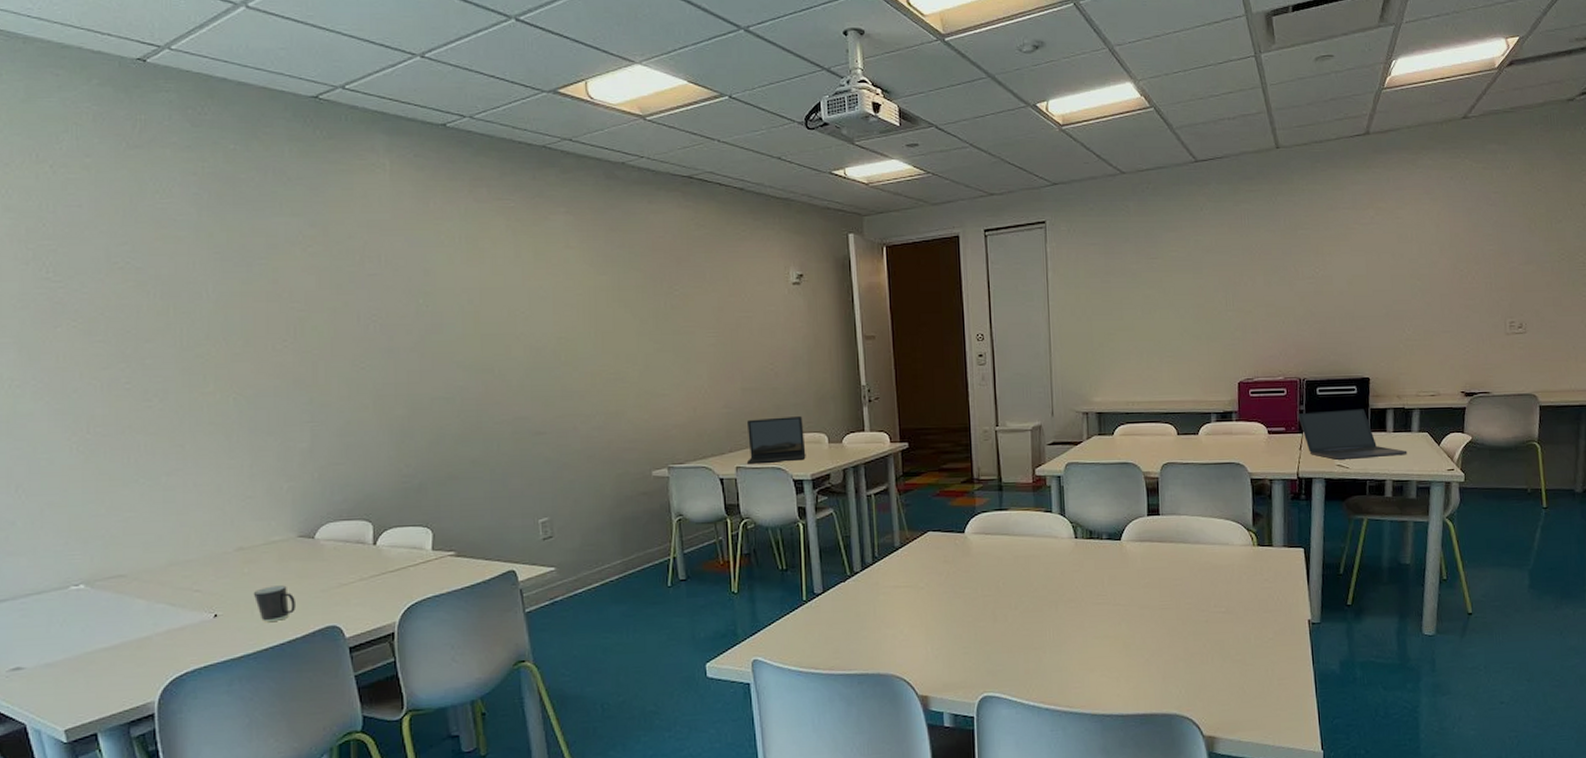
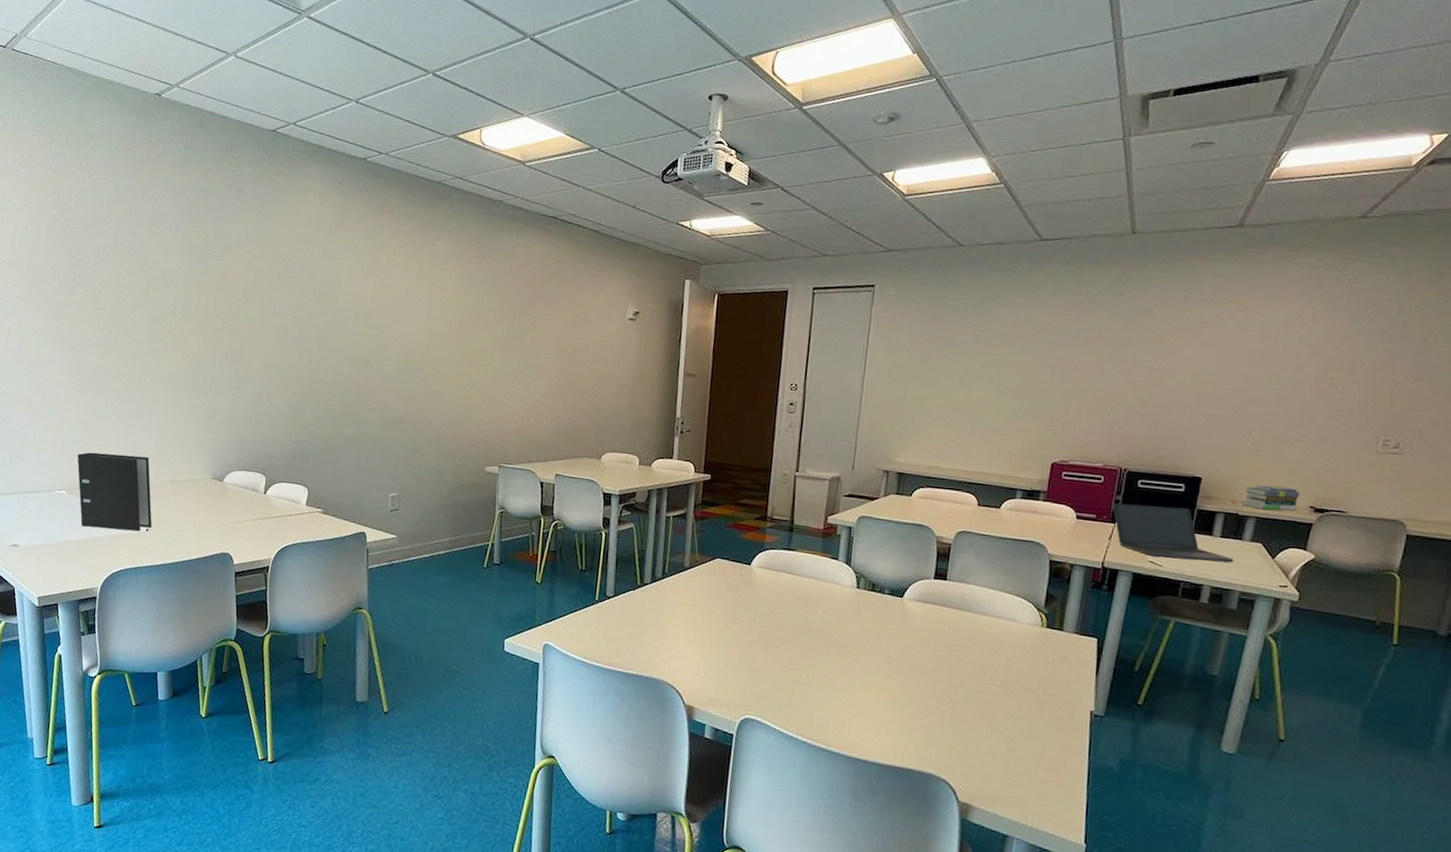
binder: none [95,524,222,626] -> present [77,452,152,532]
mug: present [253,585,295,623] -> none [174,514,203,543]
laptop: present [747,416,806,465] -> none [566,434,620,477]
books: none [1406,376,1452,401] -> present [1242,485,1300,511]

